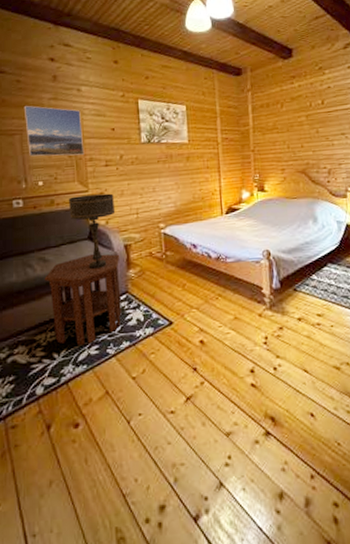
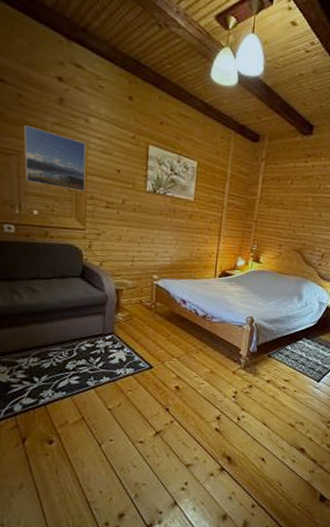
side table: present [44,254,122,345] -> none [31,291,111,374]
table lamp: present [68,193,116,270] -> none [63,232,111,308]

